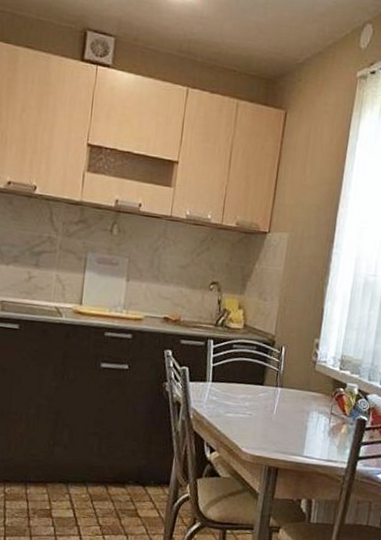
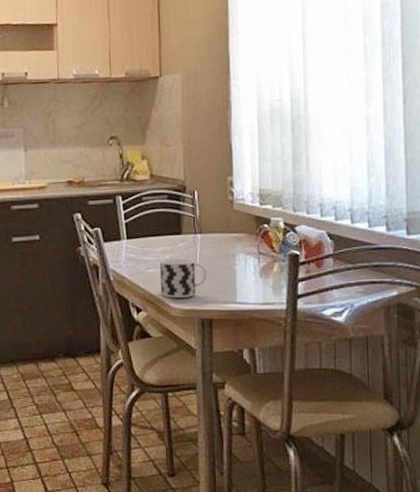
cup: none [235,406,282,445] -> present [160,258,208,298]

